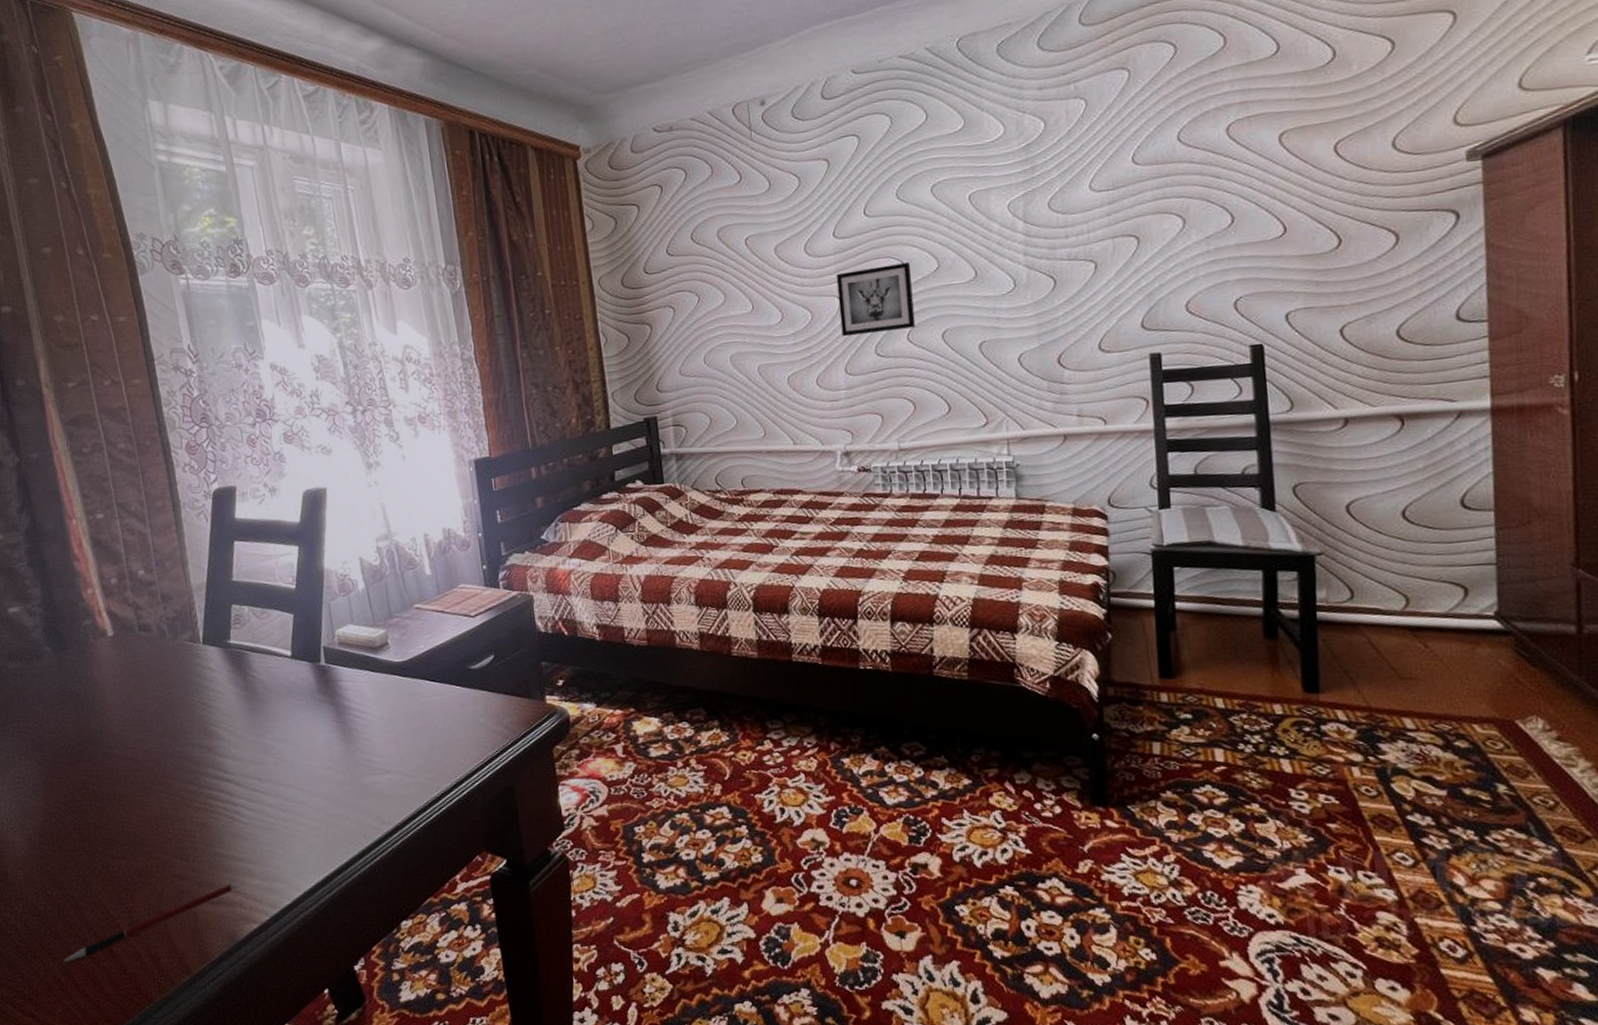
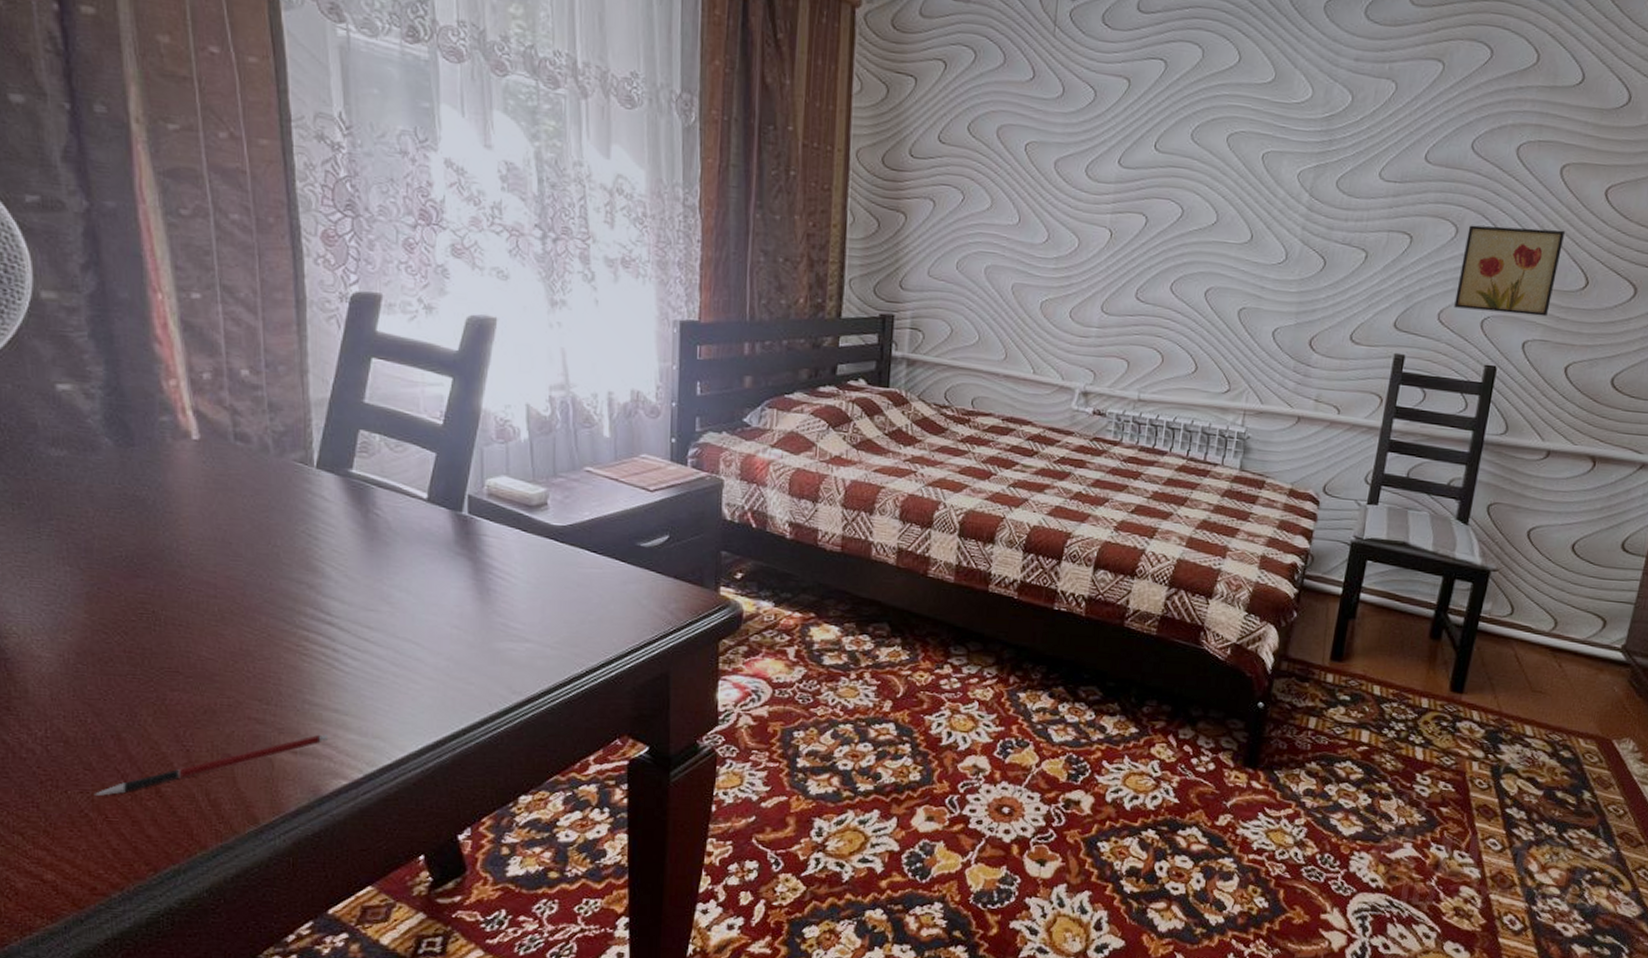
wall art: present [836,261,916,337] -> none [1106,204,1190,279]
wall art: none [1195,195,1305,296] -> present [1454,225,1565,317]

